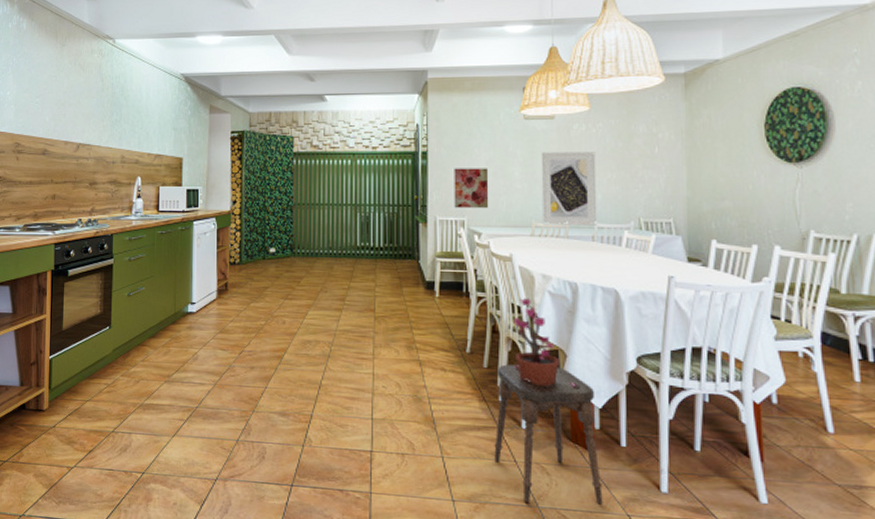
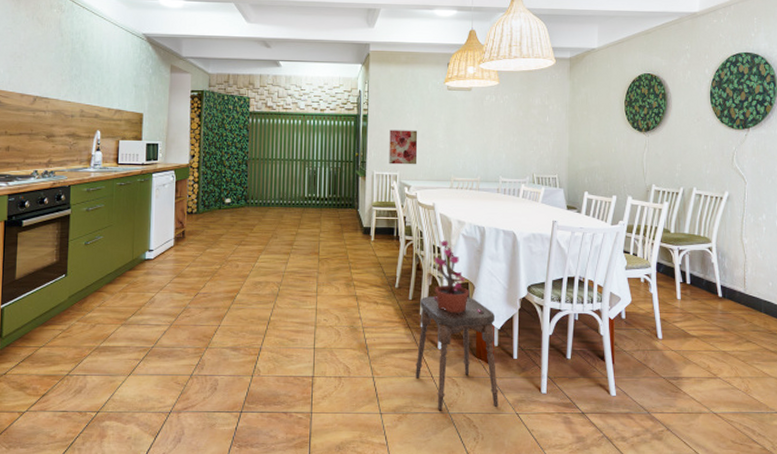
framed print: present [541,152,598,226] -> none [459,118,502,180]

